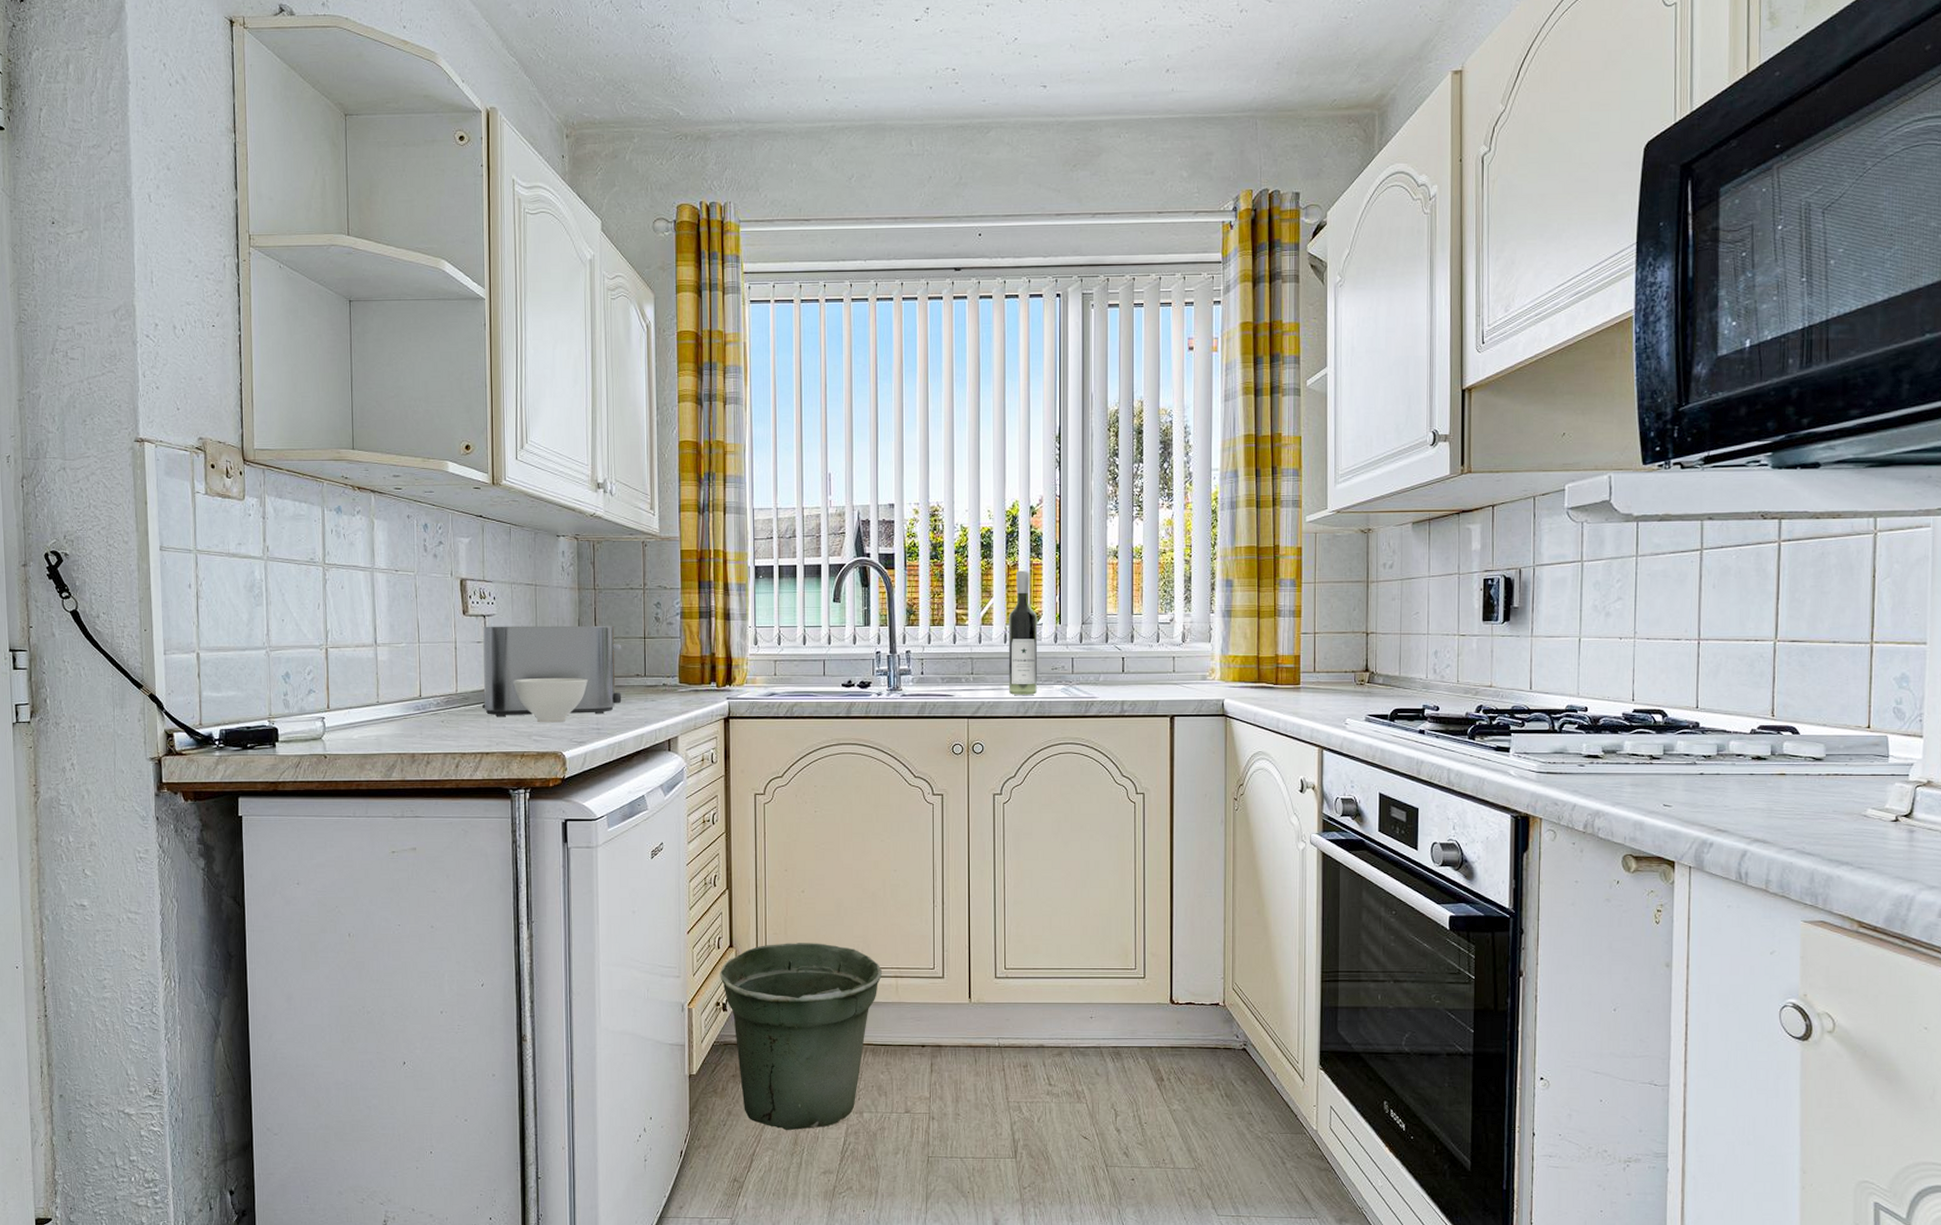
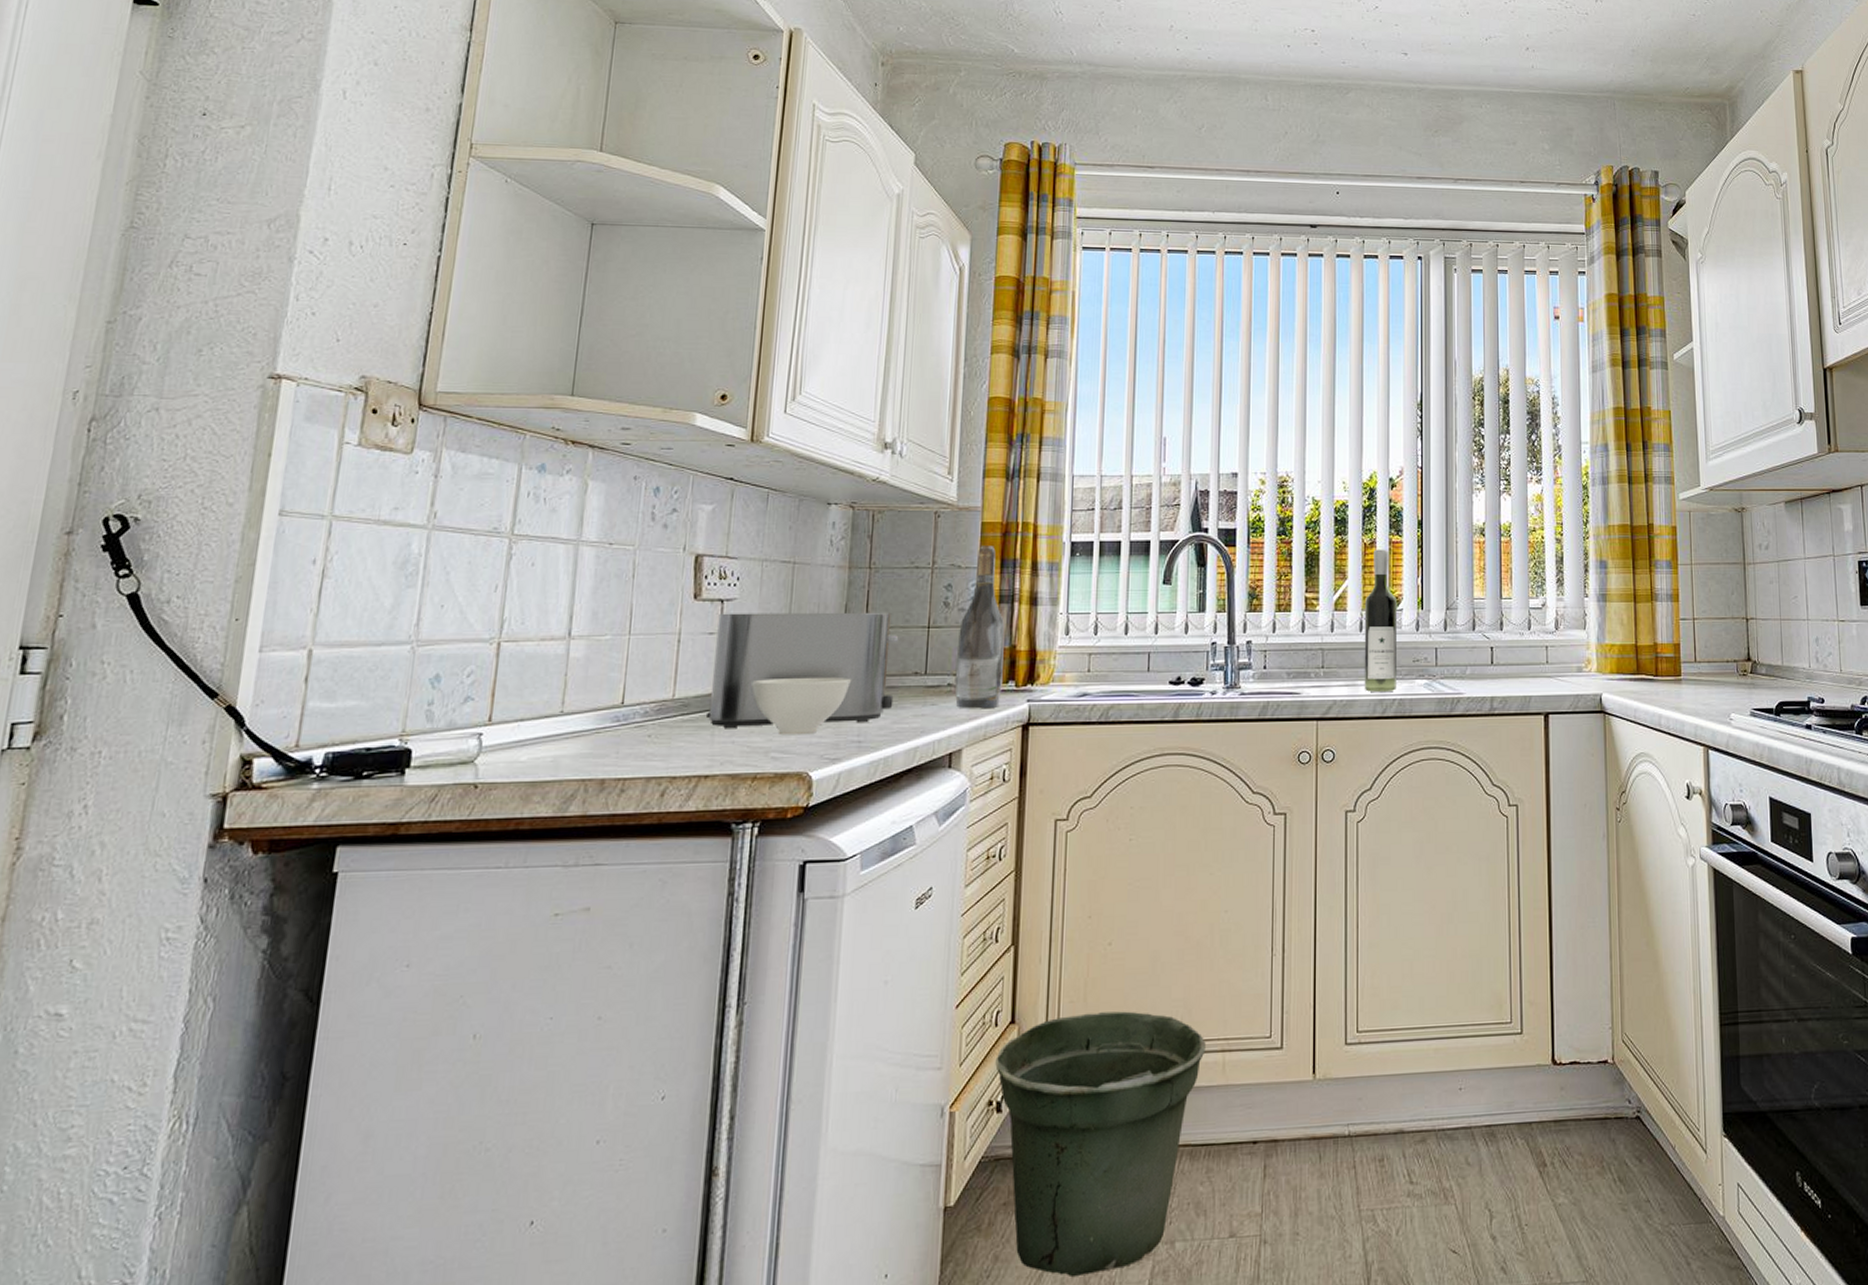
wine bottle: none [668,570,707,705] -> present [954,546,1005,709]

